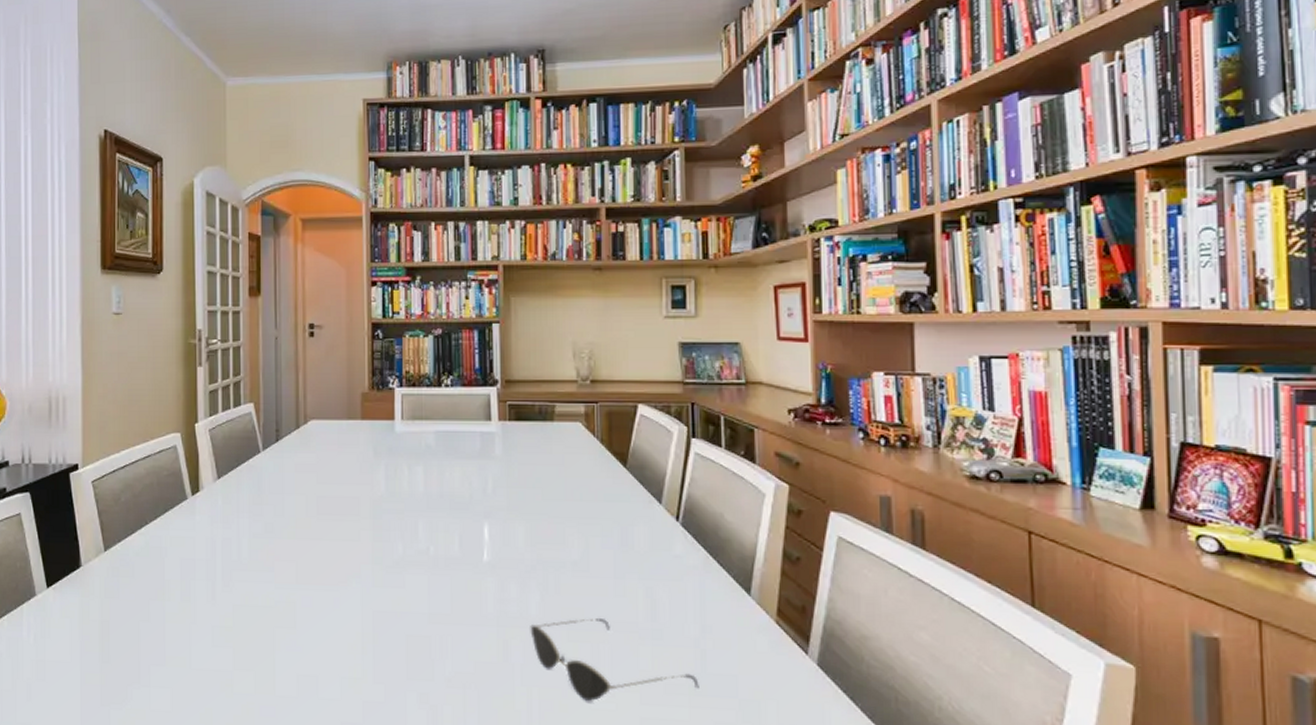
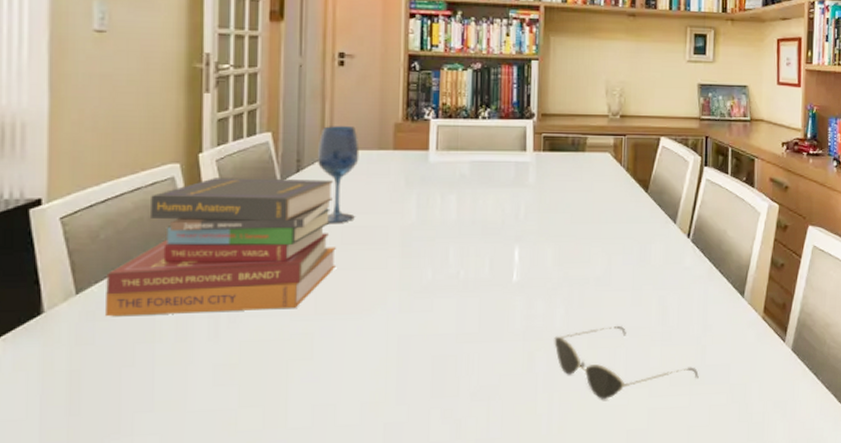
books: none [126,446,313,576] -> present [106,178,336,317]
wineglass: none [293,396,331,493] -> present [317,126,360,223]

